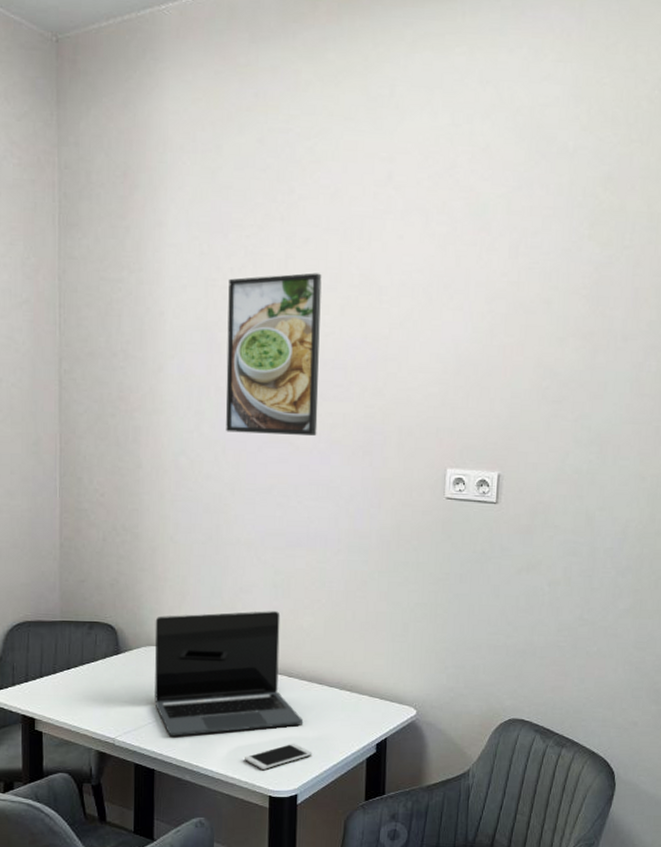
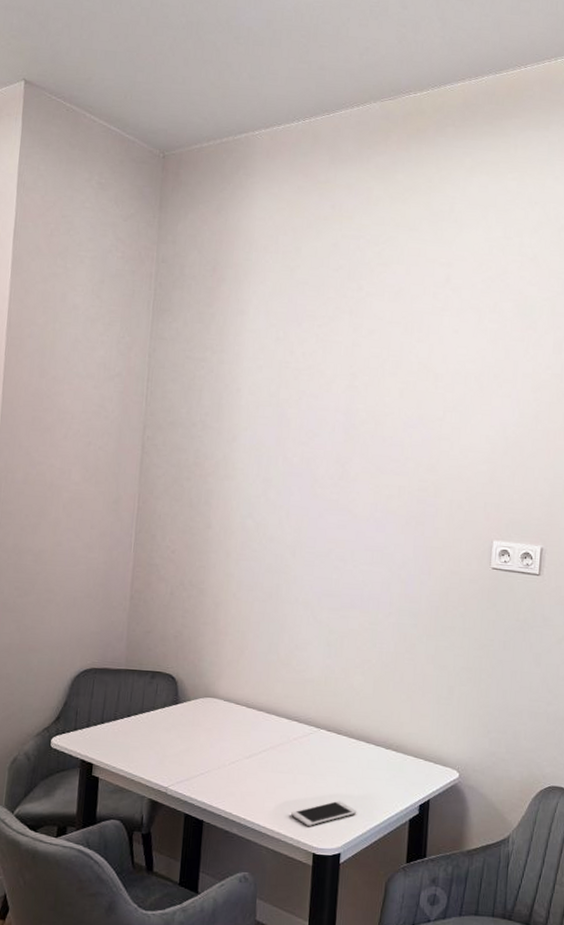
laptop: present [154,611,304,737] -> none [208,668,350,788]
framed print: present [226,273,322,436] -> none [290,359,384,505]

